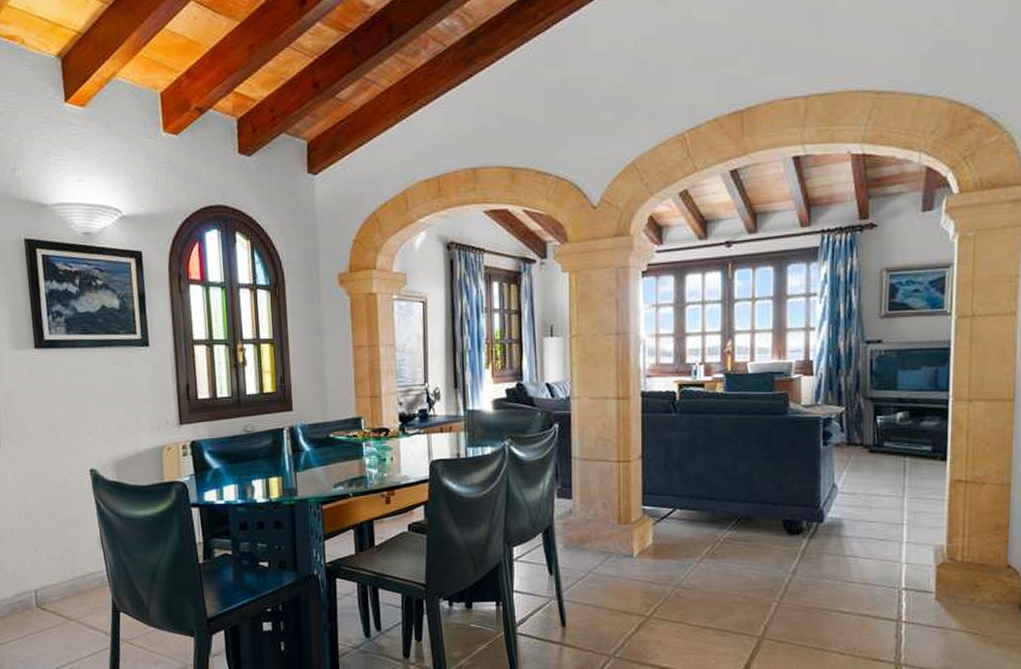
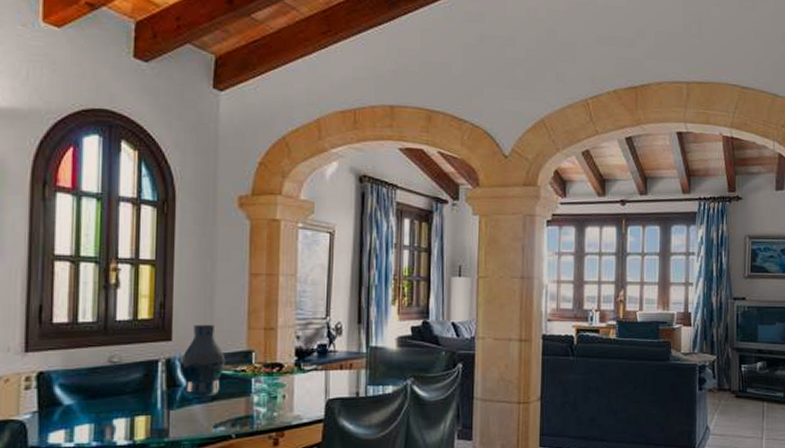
vase: none [301,394,339,466] -> present [180,324,226,403]

